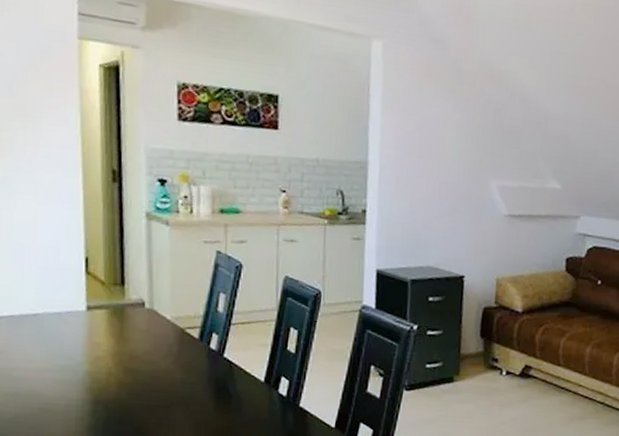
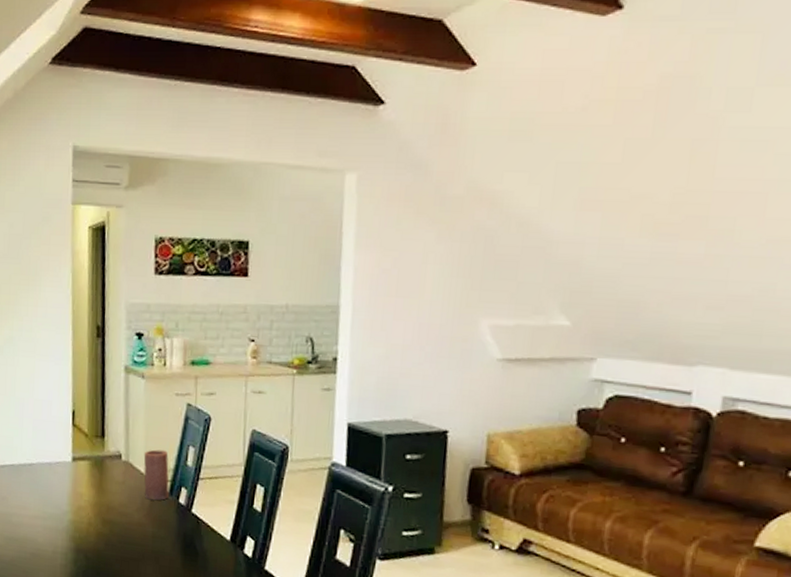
candle: none [170,296,199,347] -> present [143,449,169,501]

